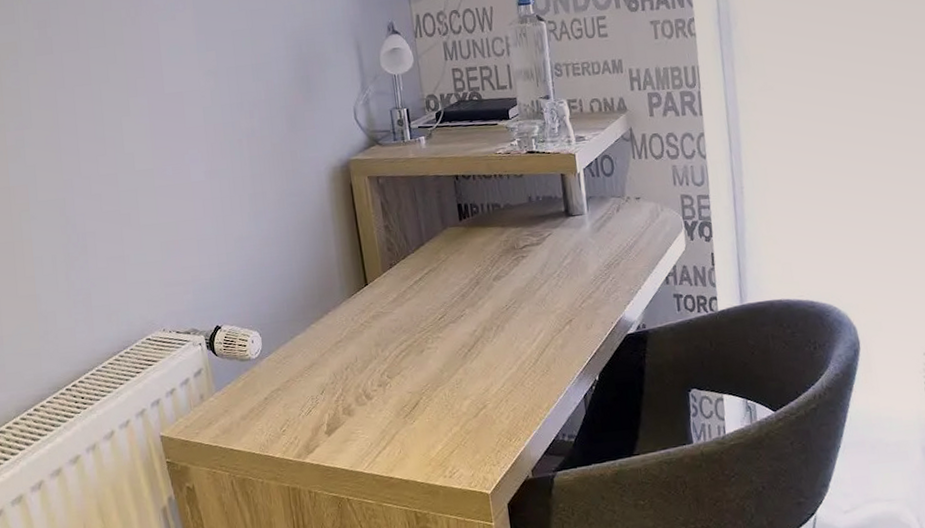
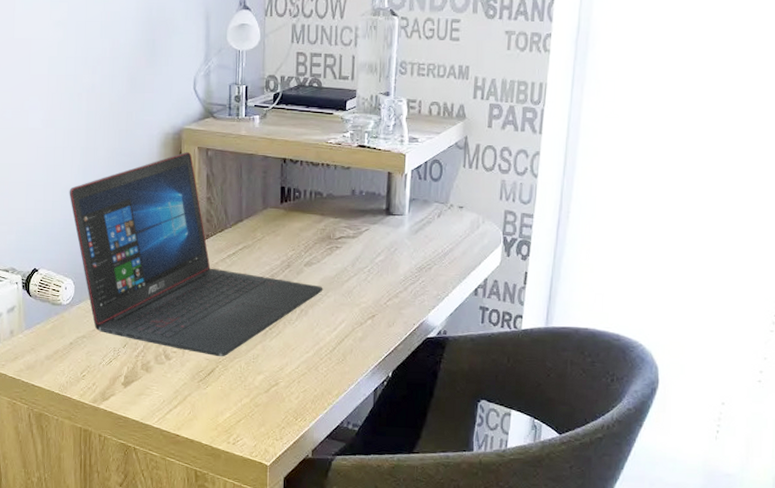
laptop: none [242,182,516,388] -> present [69,151,323,357]

